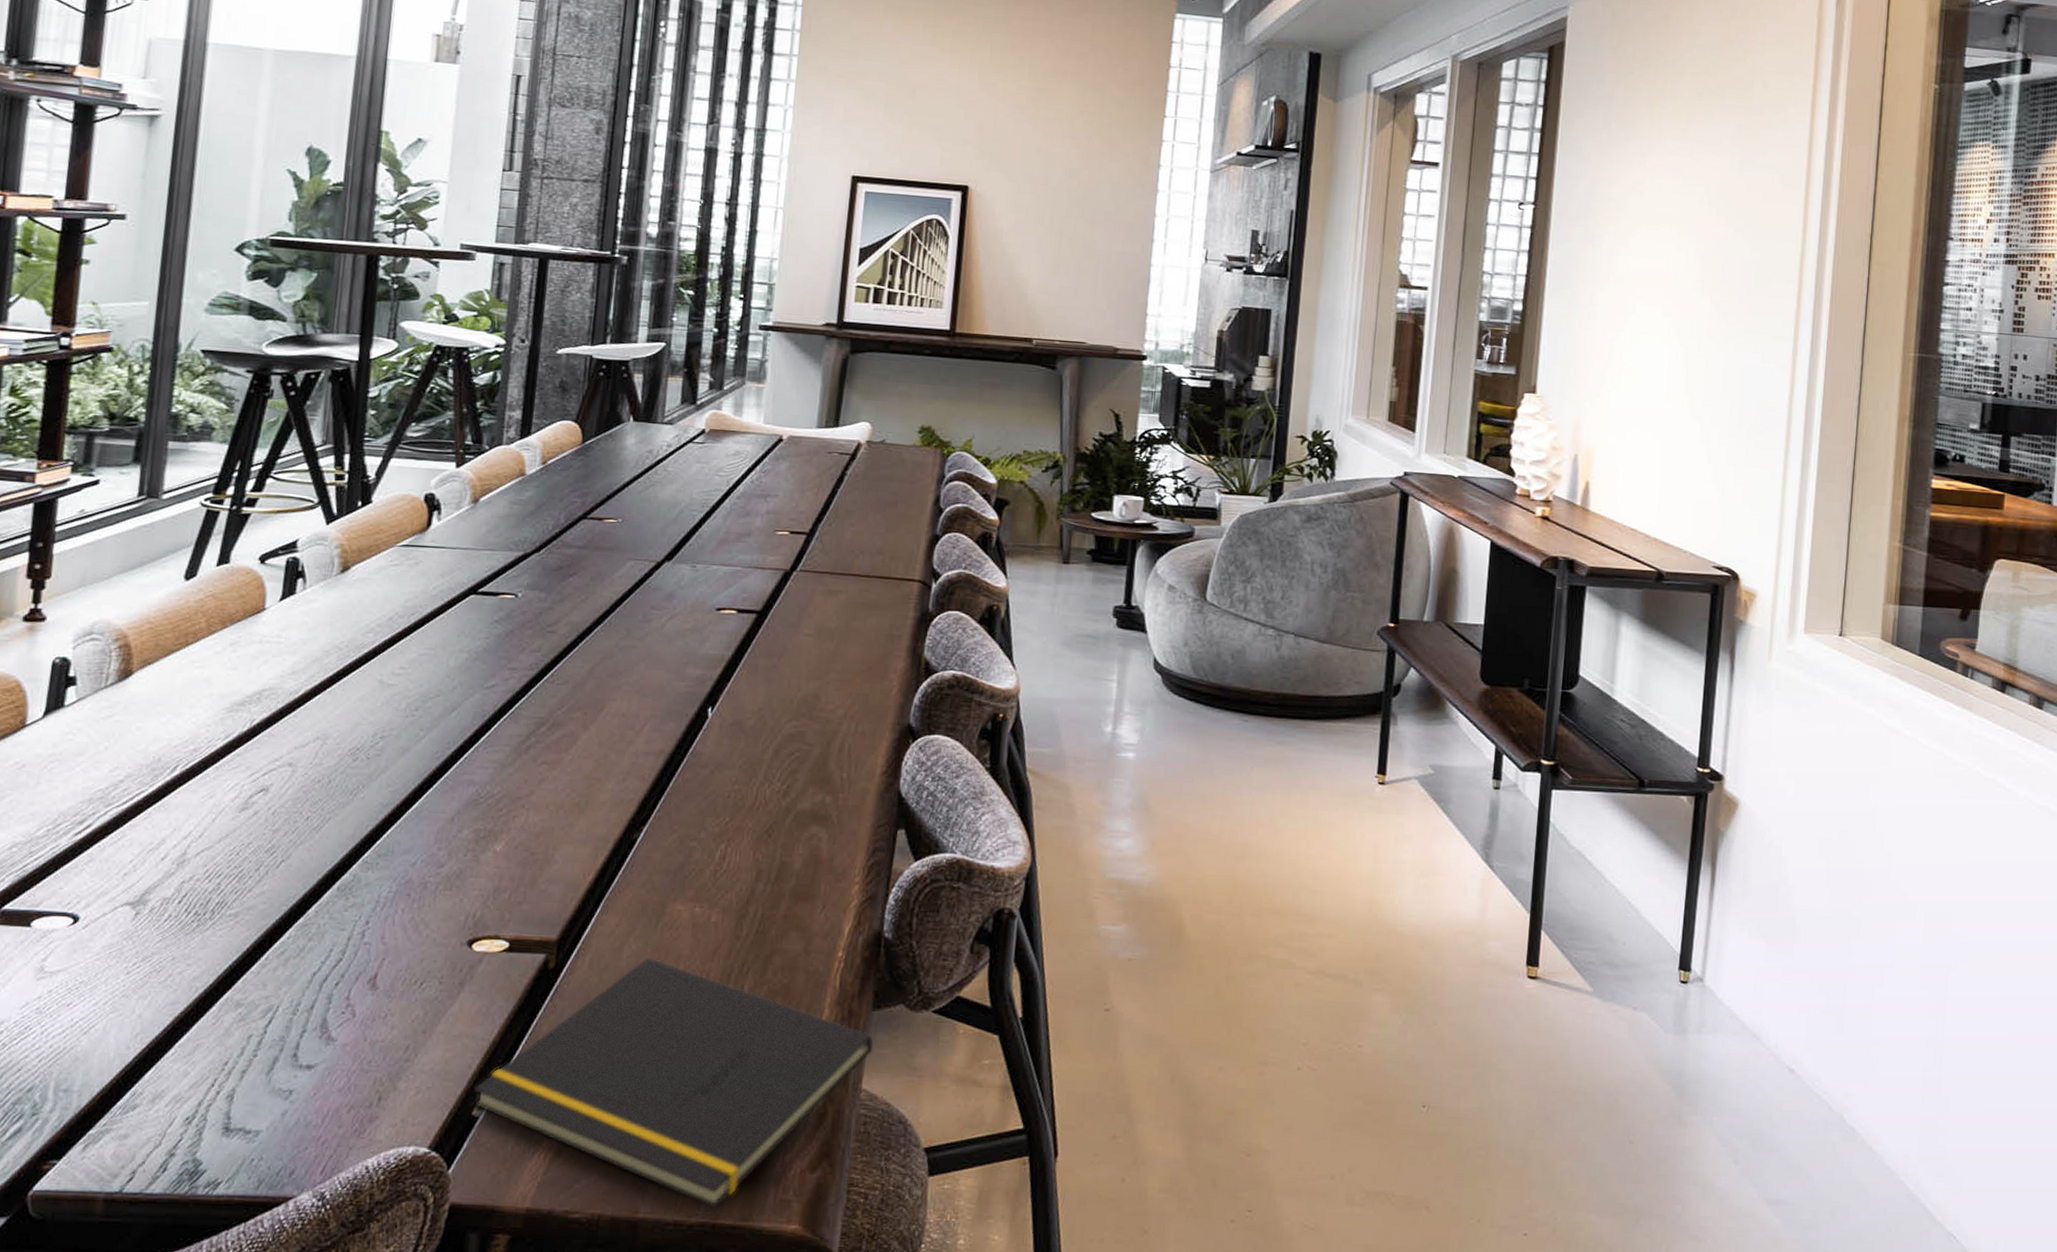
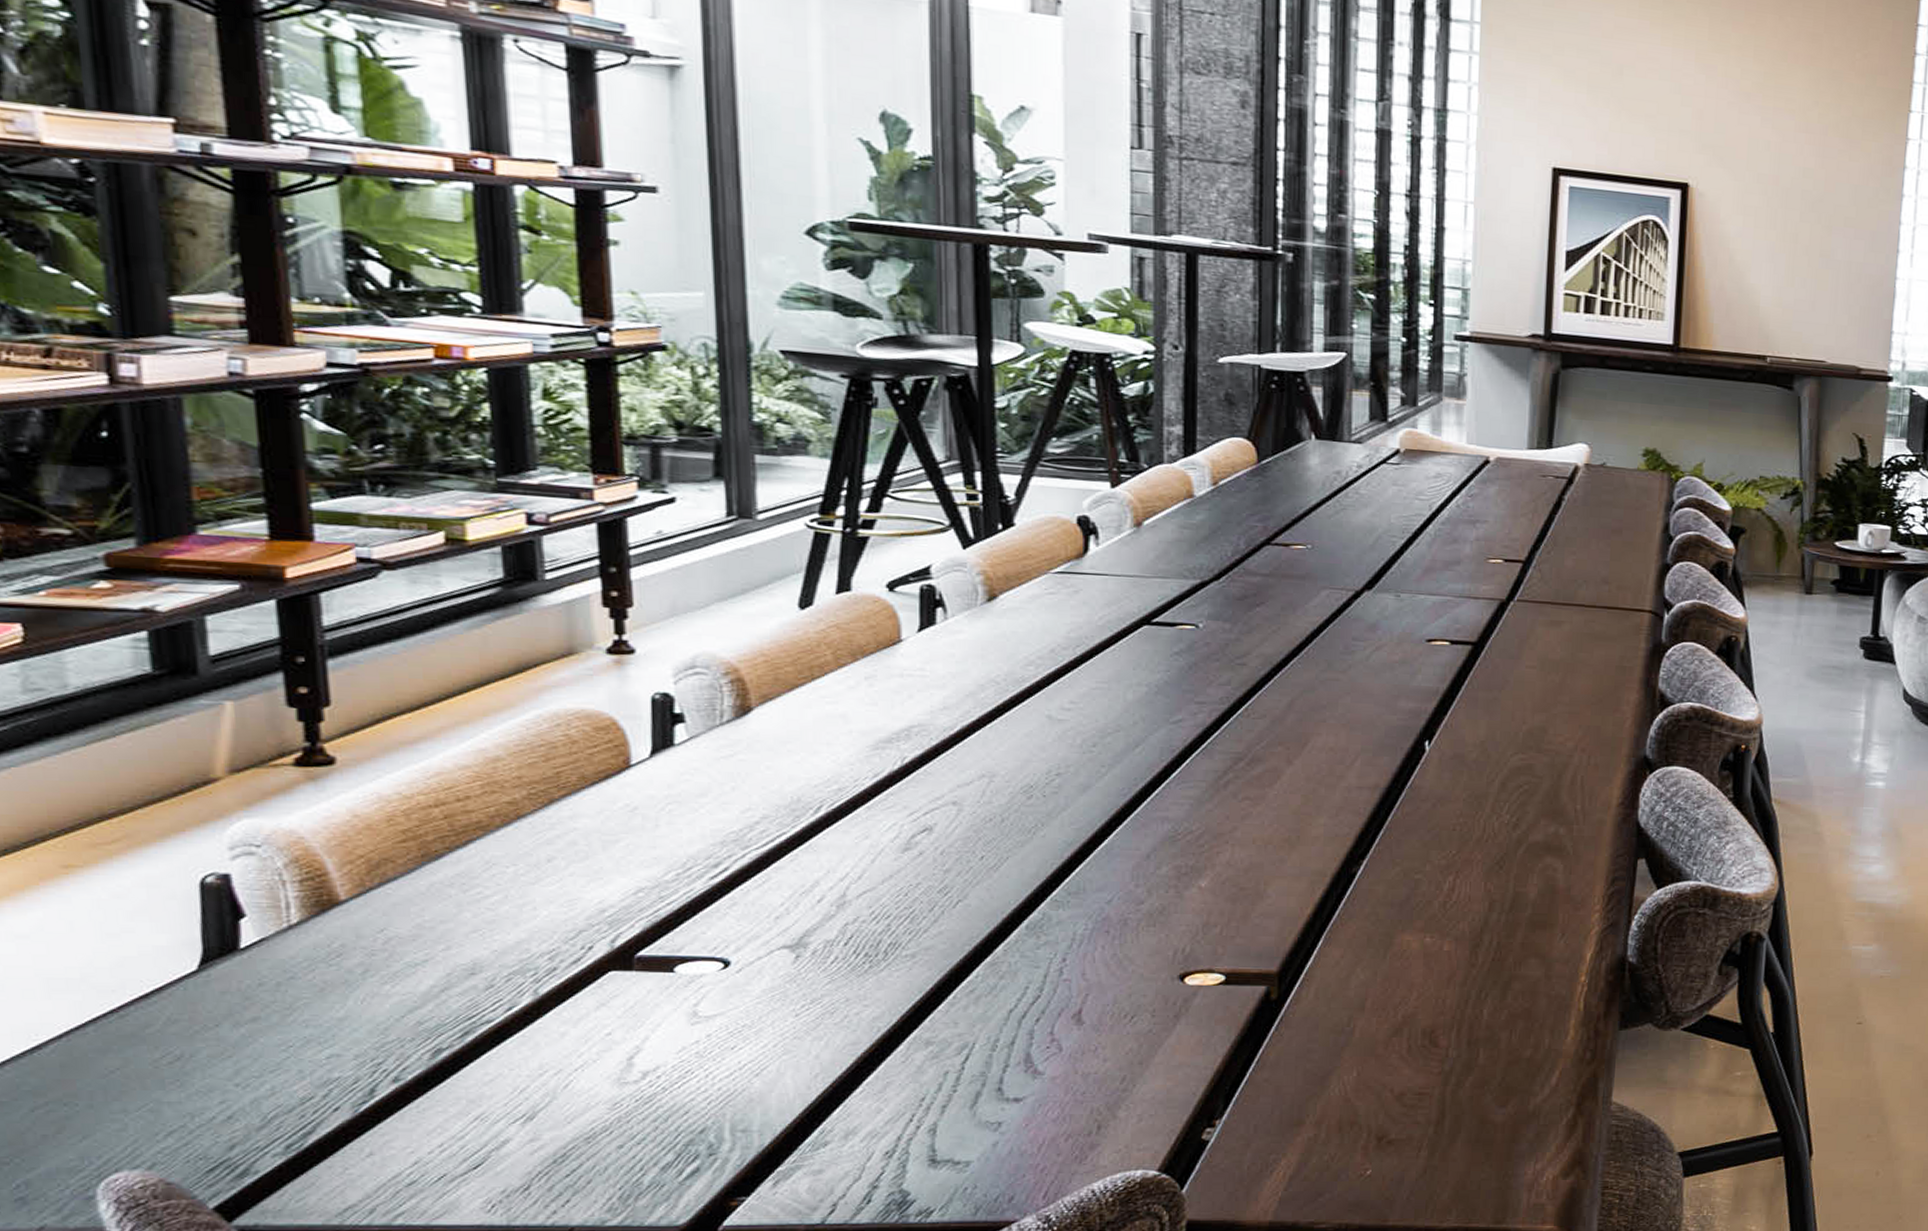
notepad: present [474,957,874,1209] -> none [1202,986,1622,1214]

